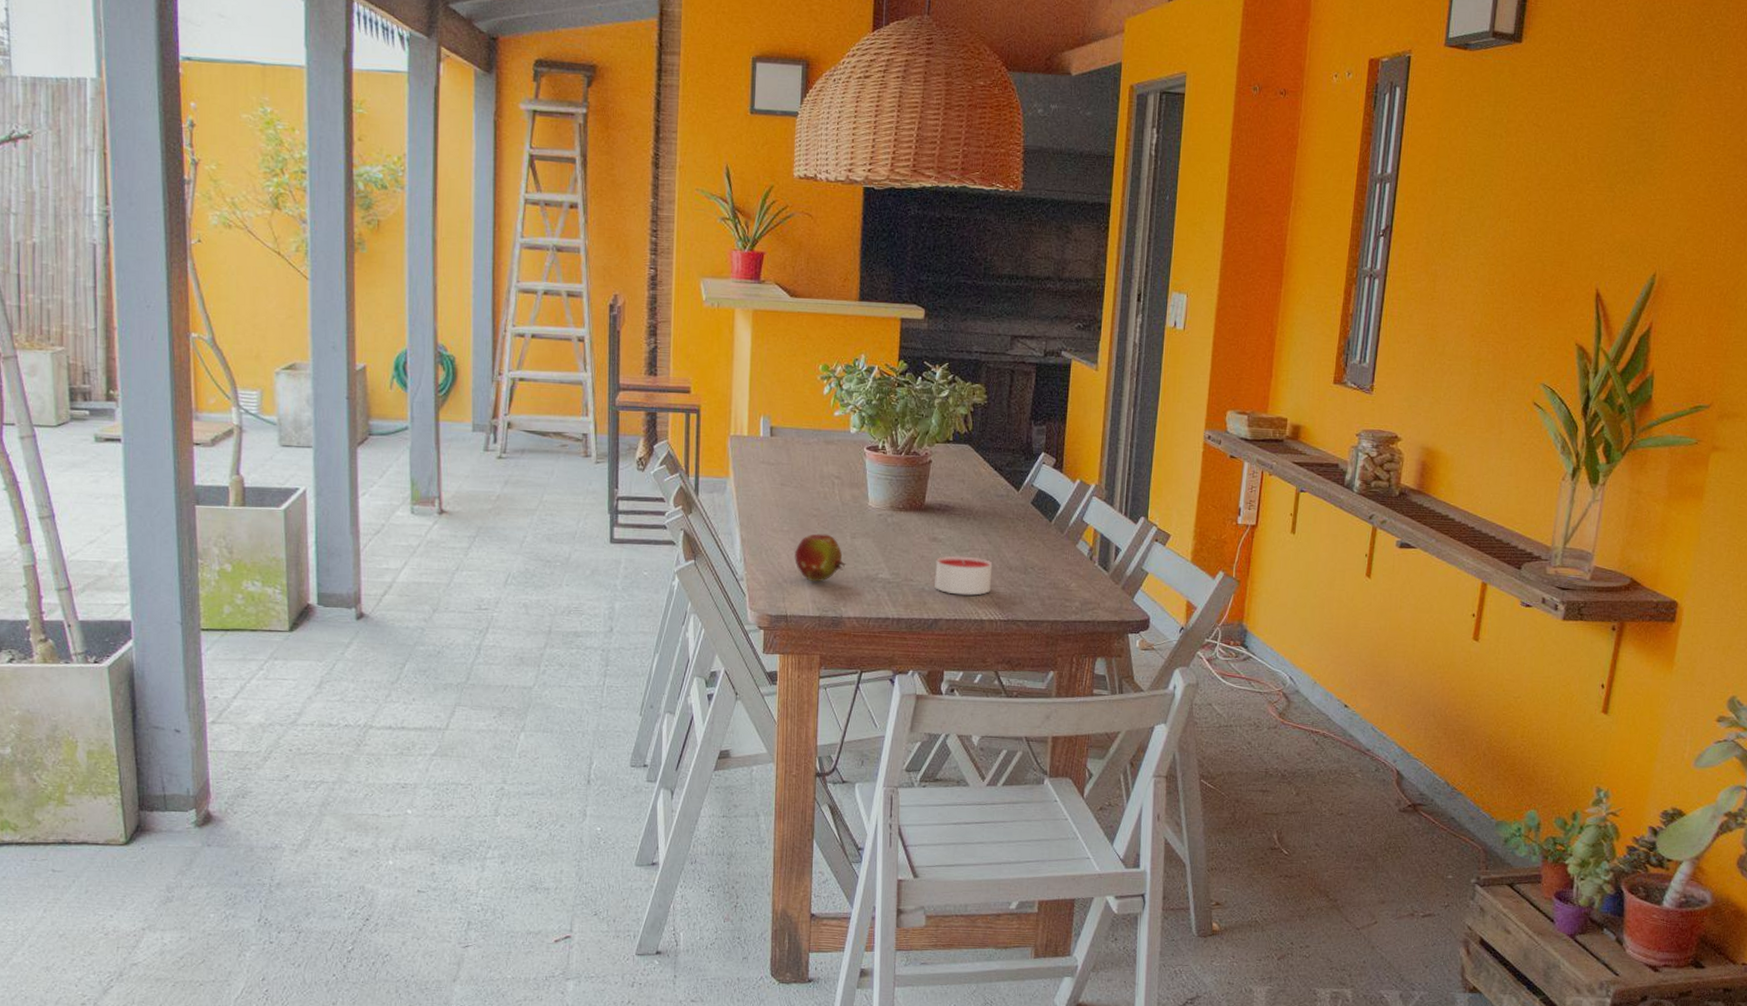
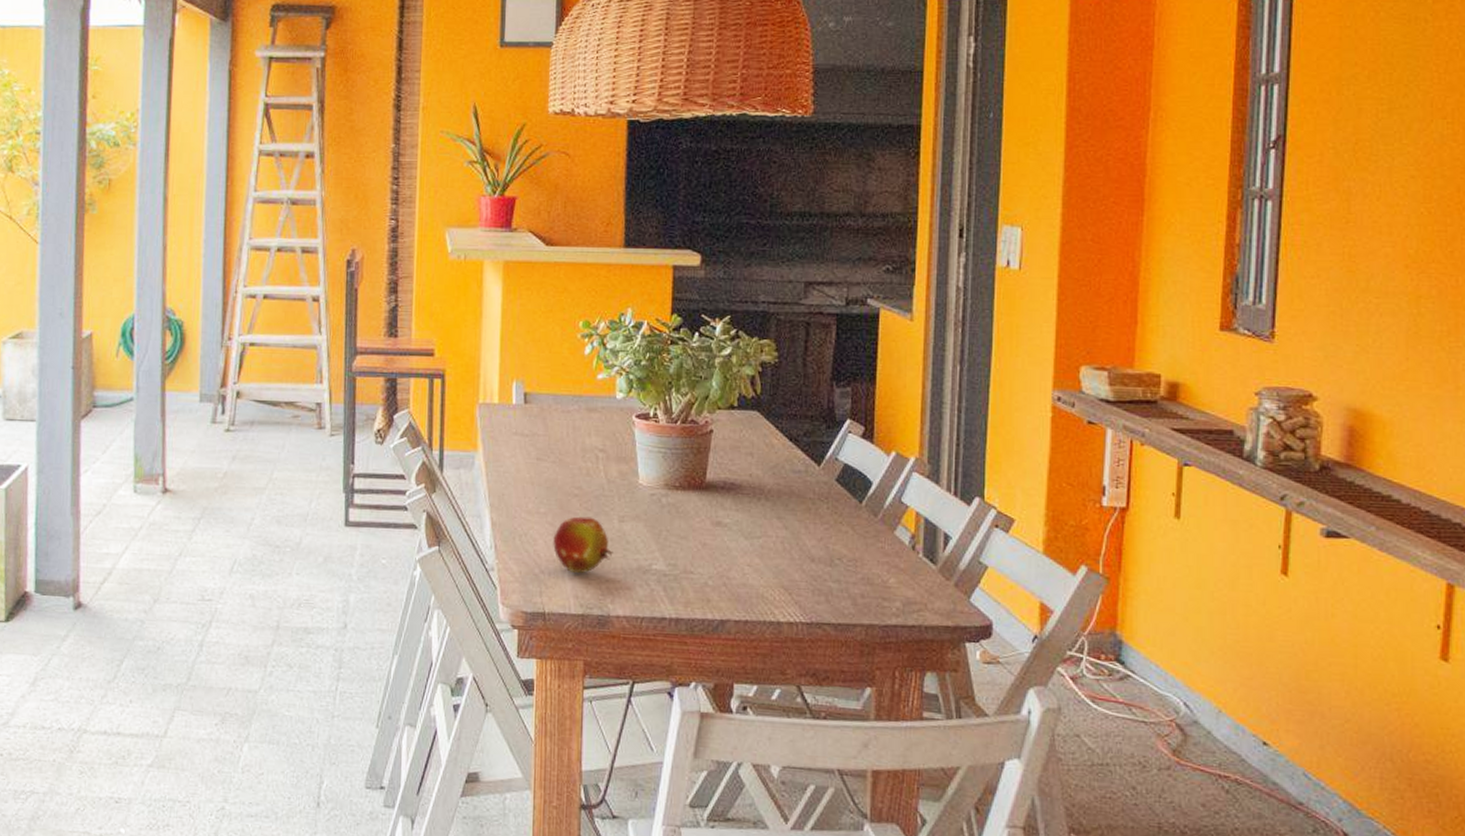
candle: present [935,555,992,596] -> none [720,543,789,592]

